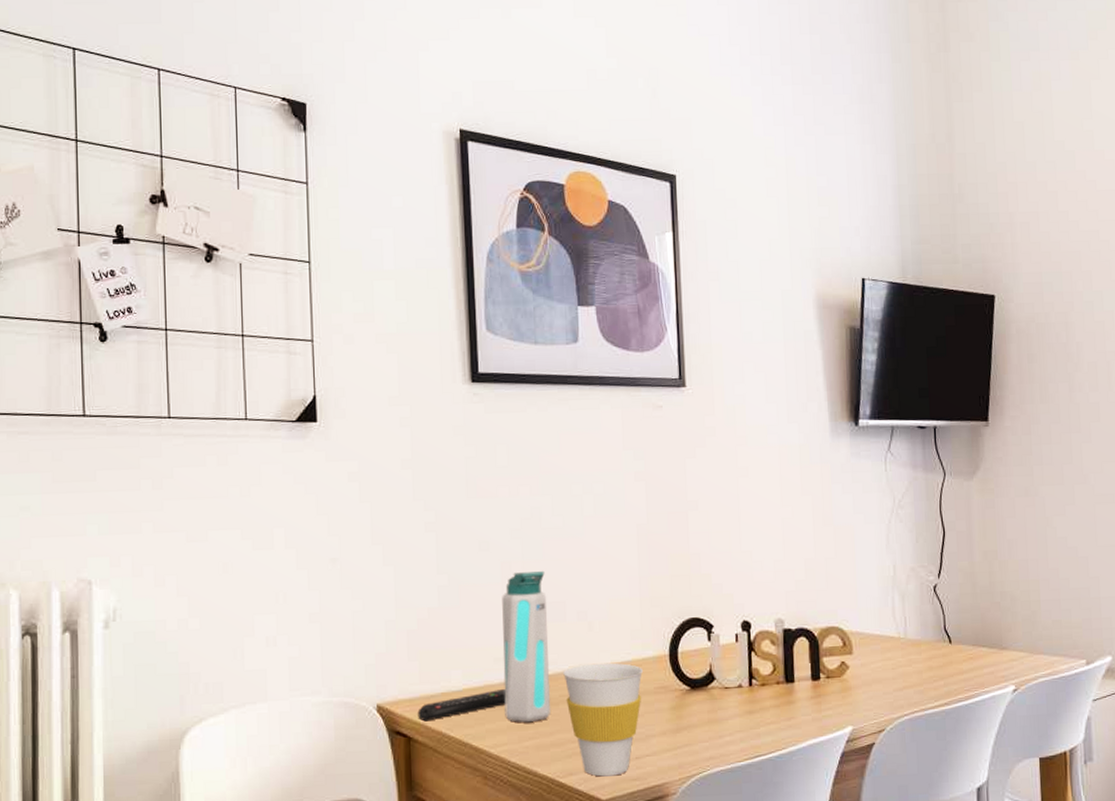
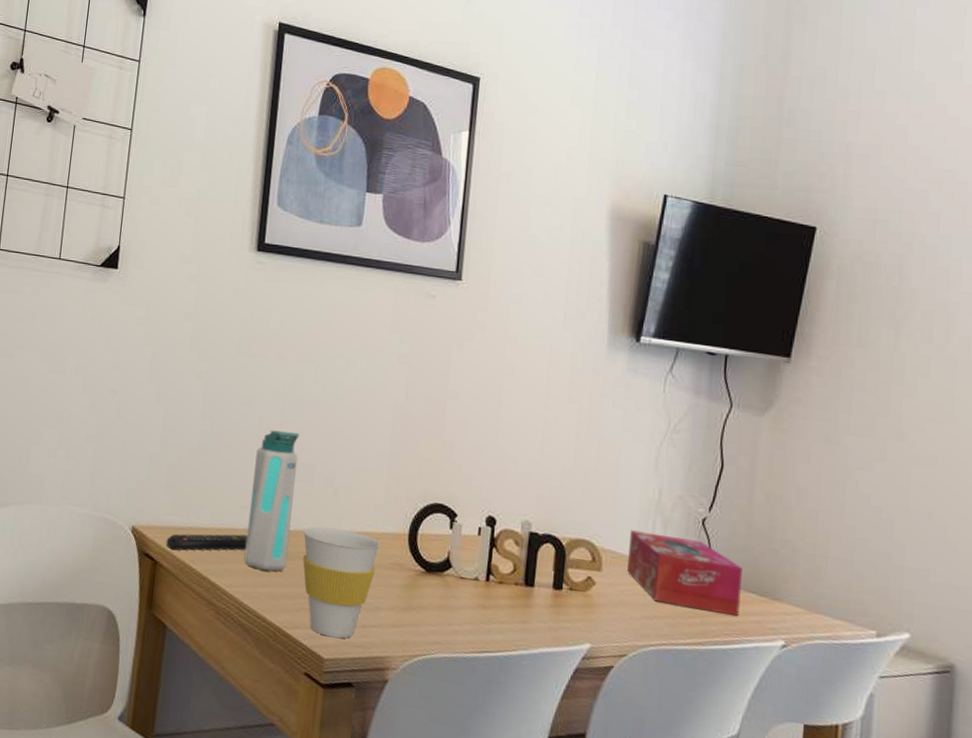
tissue box: none [873,607,975,673] -> present [627,530,742,617]

